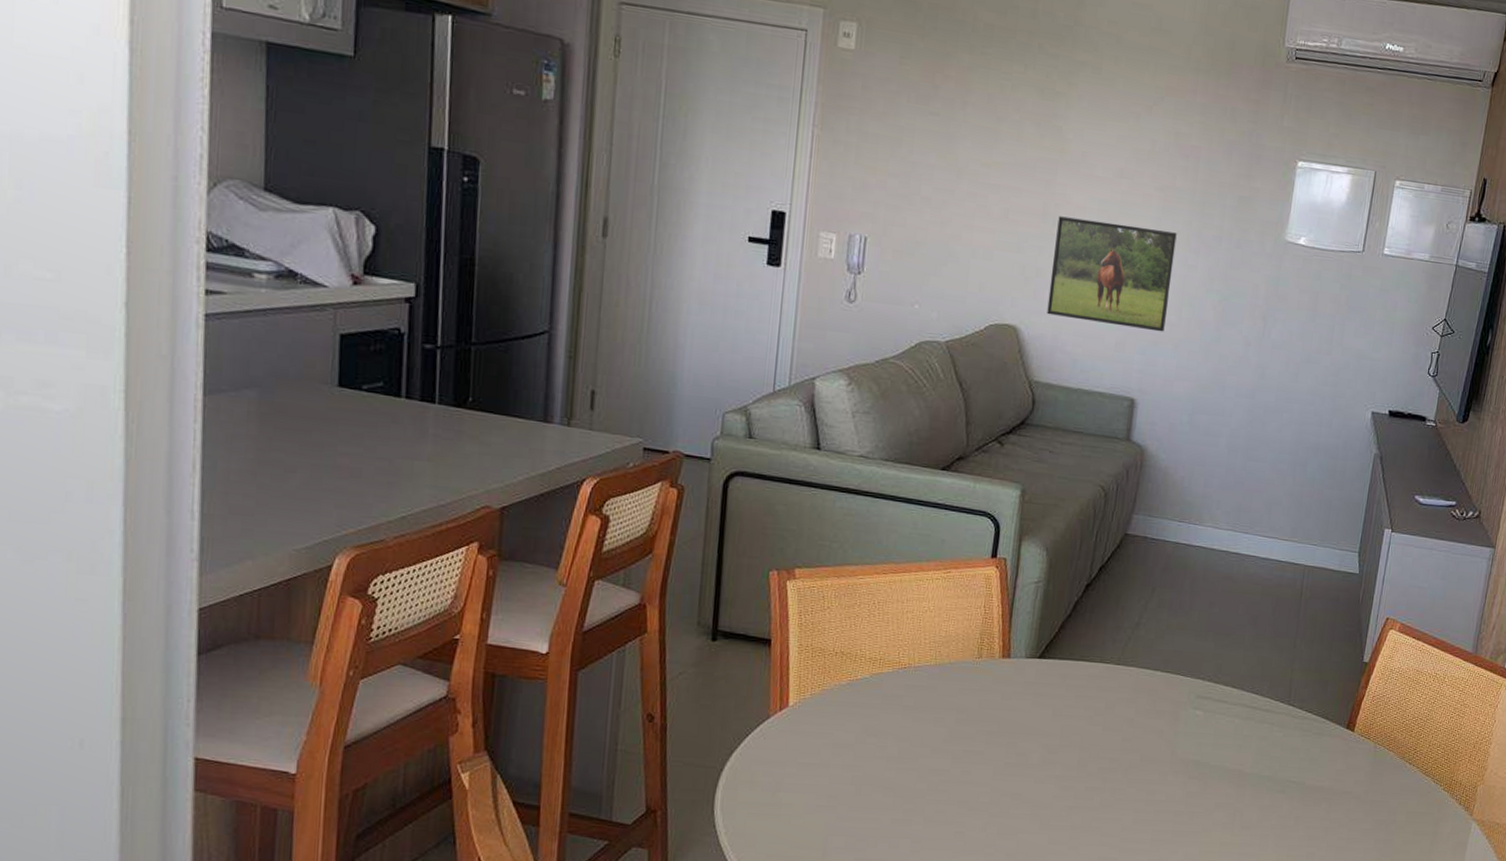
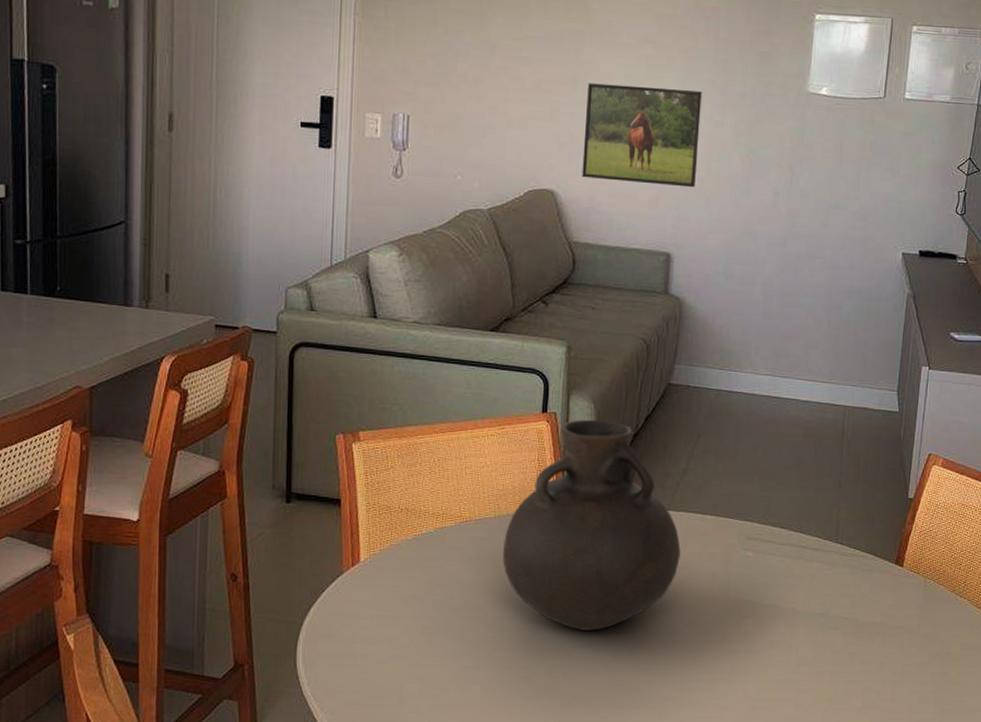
vase: none [941,567,1129,786] -> present [503,420,681,630]

